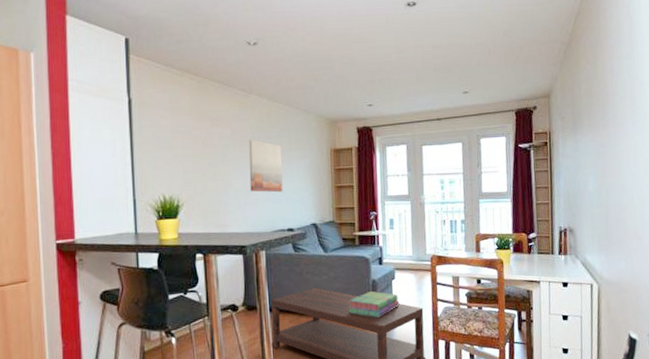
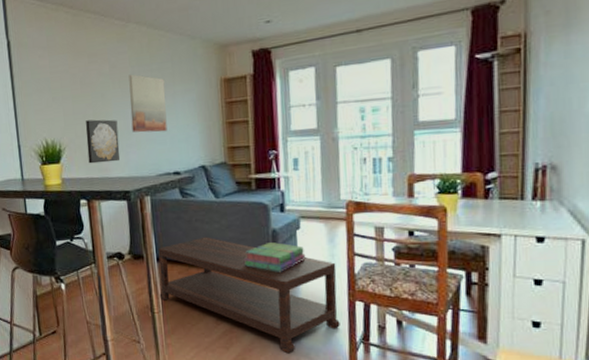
wall art: none [205,178,238,220] -> present [85,119,121,164]

